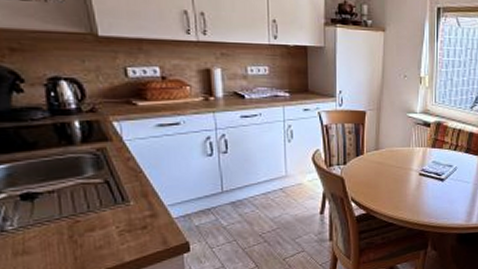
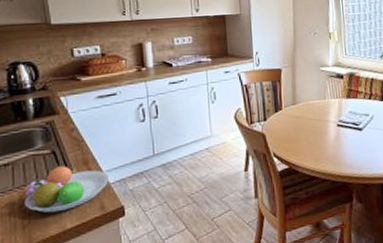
fruit bowl: none [72,196,173,245] -> present [23,165,110,213]

